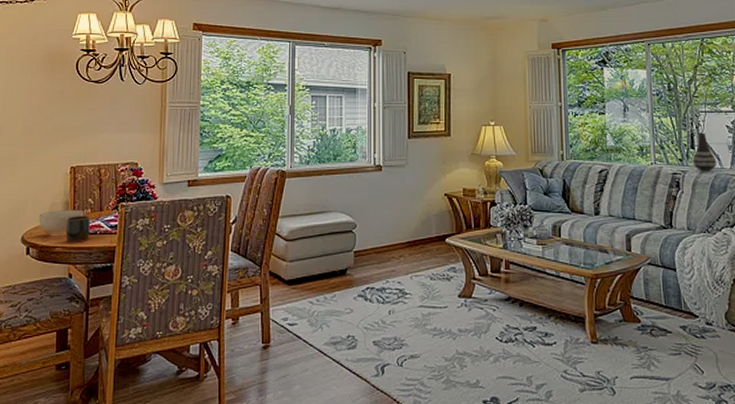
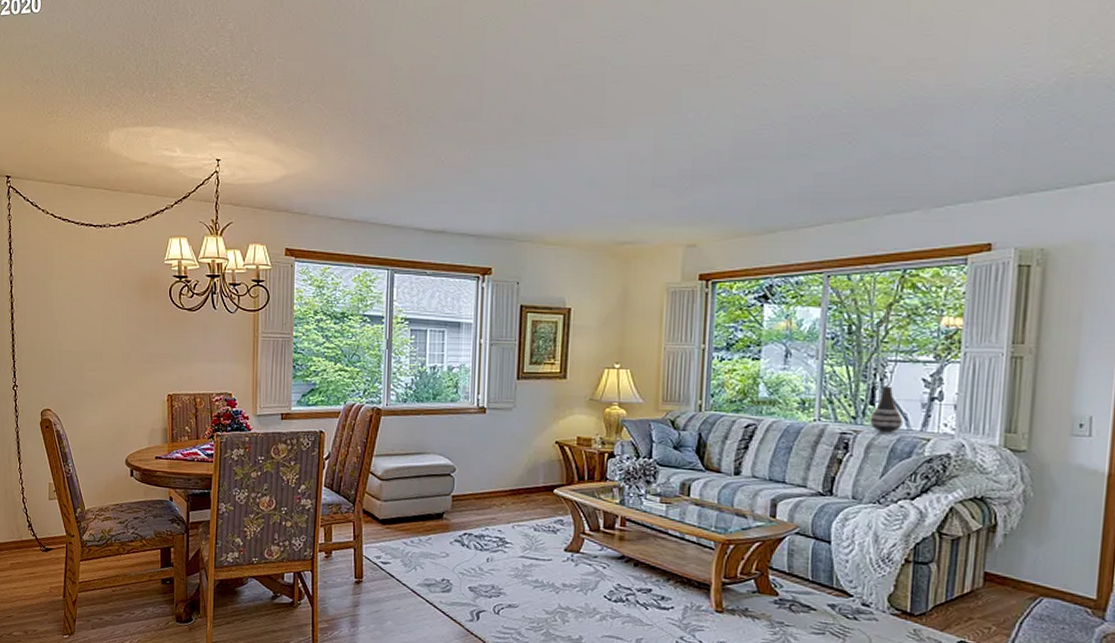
bowl: present [39,209,84,237] -> none [140,435,182,462]
mug: present [65,216,91,242] -> none [165,442,188,468]

